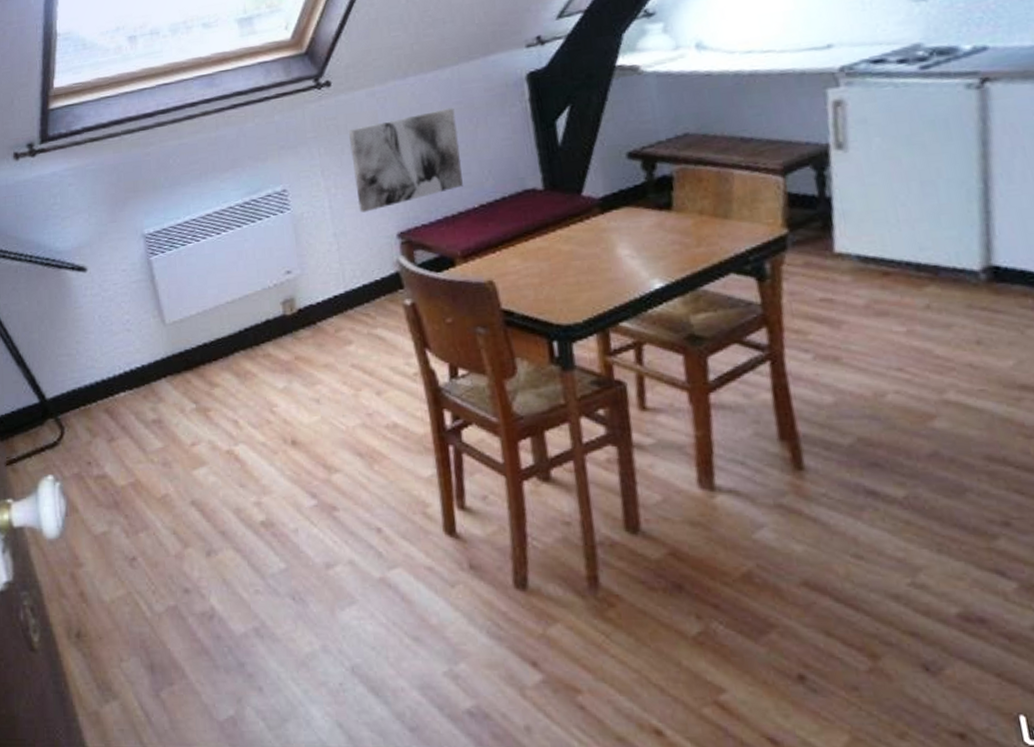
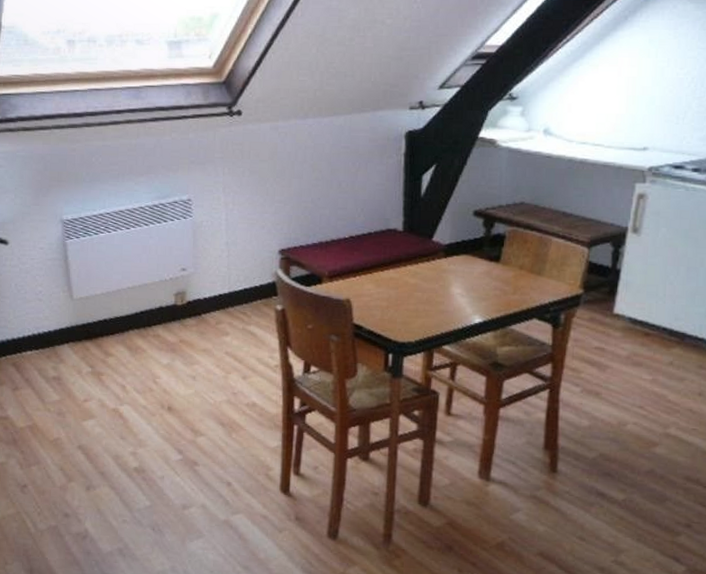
wall art: present [348,108,463,213] -> none [250,151,342,228]

